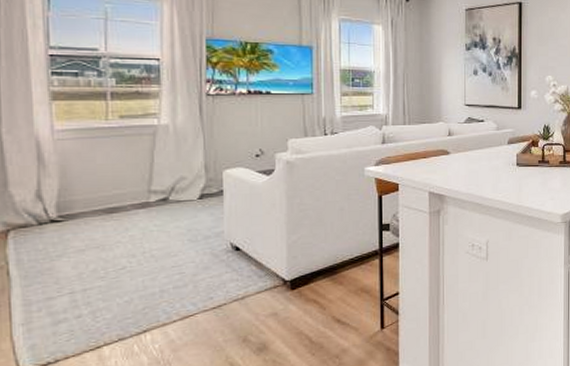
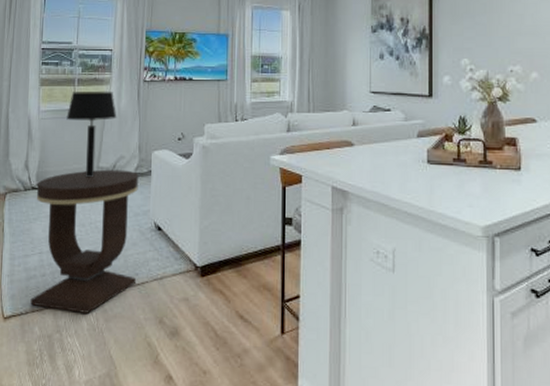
side table: none [59,191,212,352] -> present [30,169,139,313]
table lamp: none [97,107,173,204] -> present [66,92,117,178]

